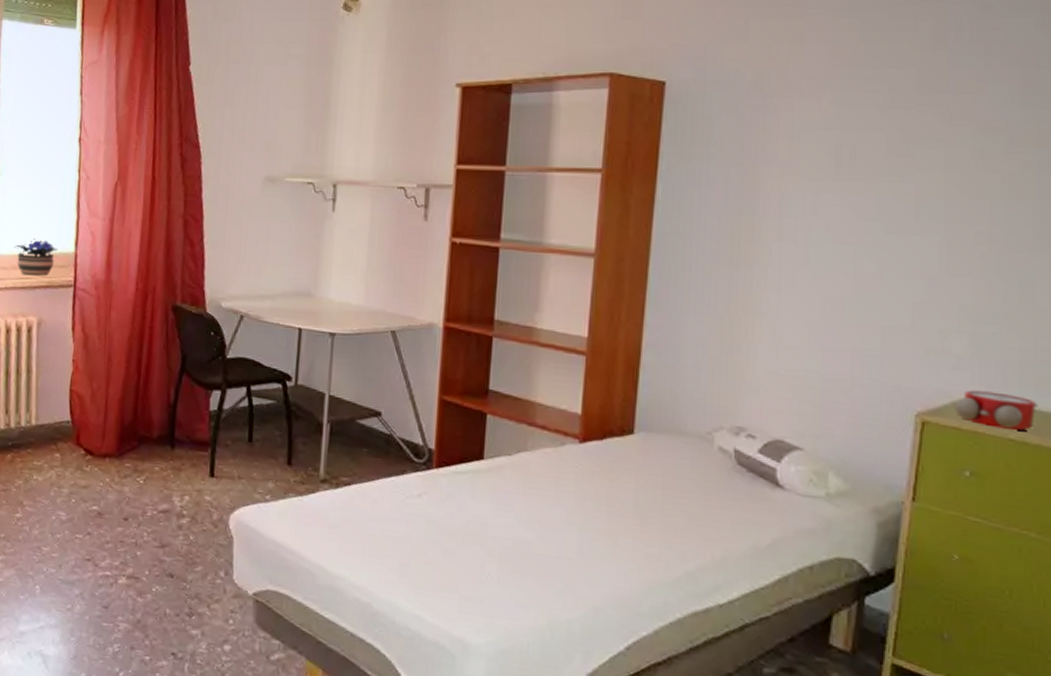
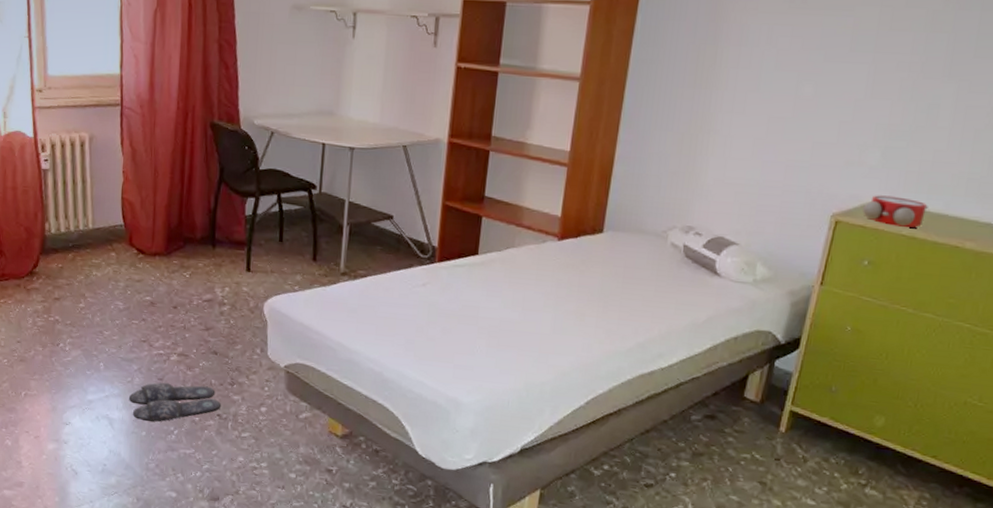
potted flower: present [13,238,58,277] -> none [63,61,104,96]
slippers: none [67,611,176,660] -> present [128,382,221,422]

